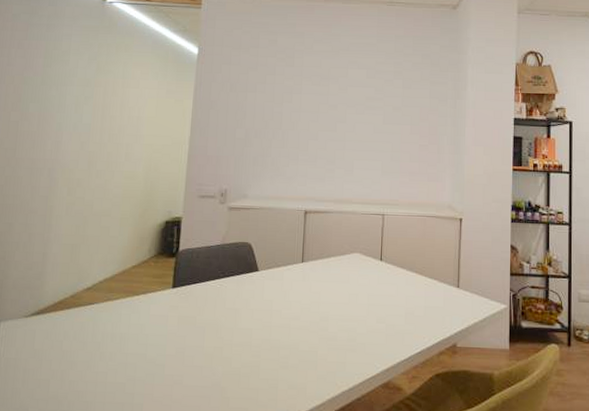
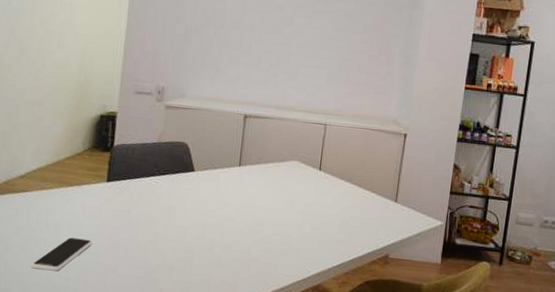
smartphone: none [95,349,158,387] -> present [30,237,92,271]

